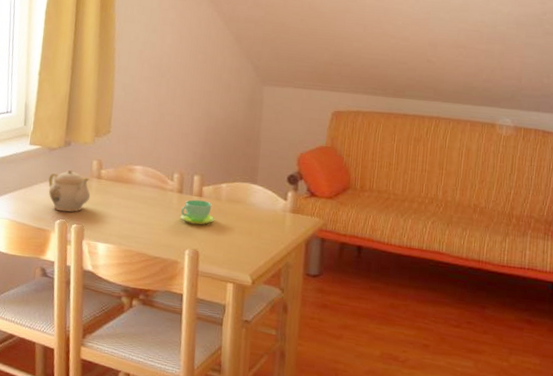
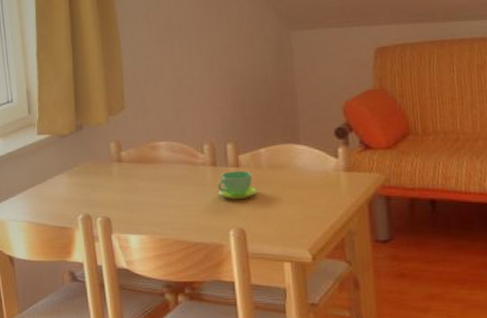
teapot: present [48,169,91,212] -> none [64,156,113,205]

